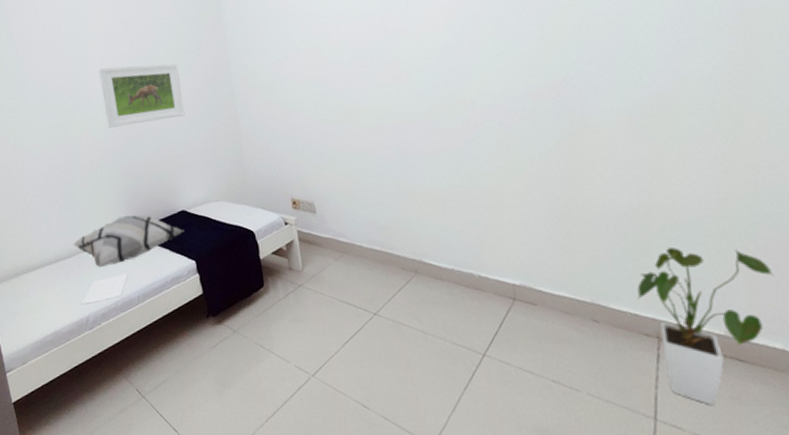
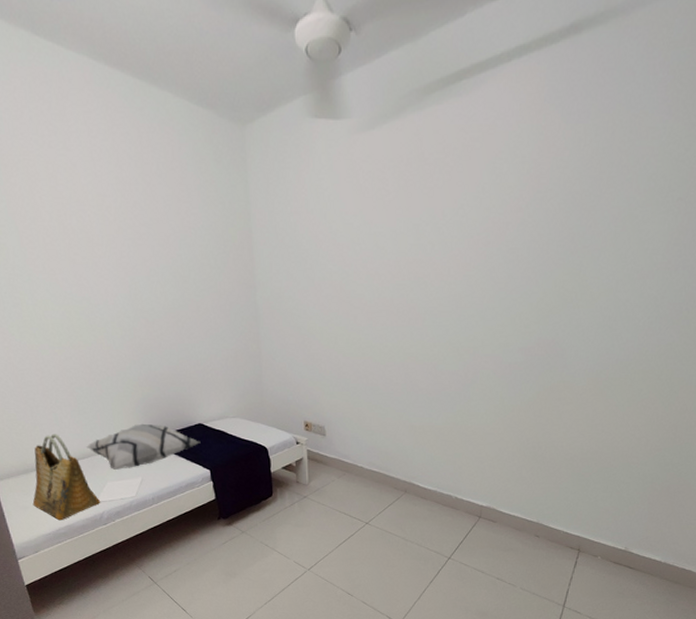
grocery bag: none [22,233,87,327] -> present [32,434,101,521]
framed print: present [98,63,185,128] -> none [115,270,207,336]
house plant: present [637,247,773,405] -> none [571,485,668,597]

